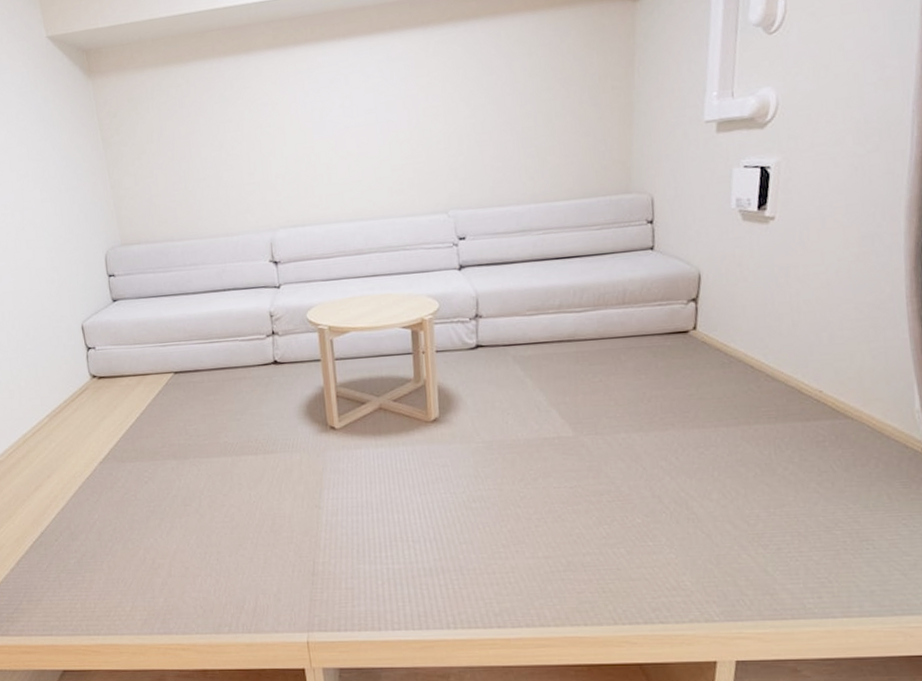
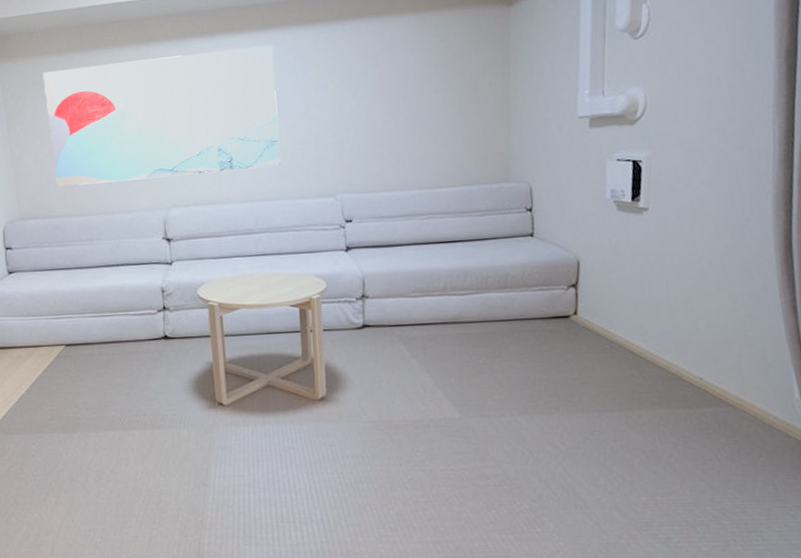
wall art: none [138,51,391,210] -> present [43,45,281,187]

